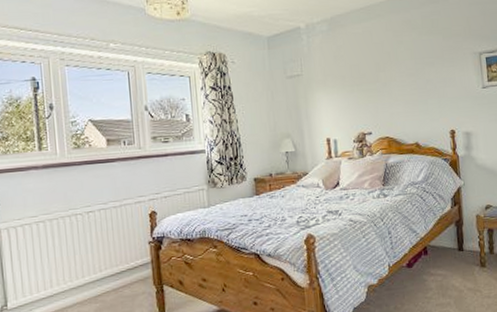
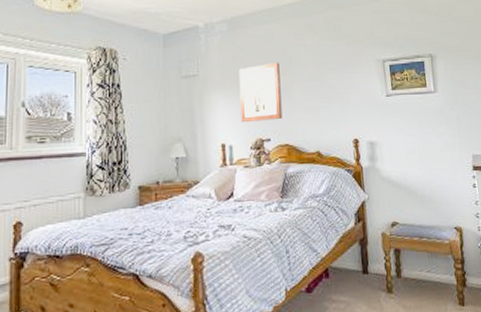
wall art: none [340,59,383,119] -> present [238,62,283,123]

